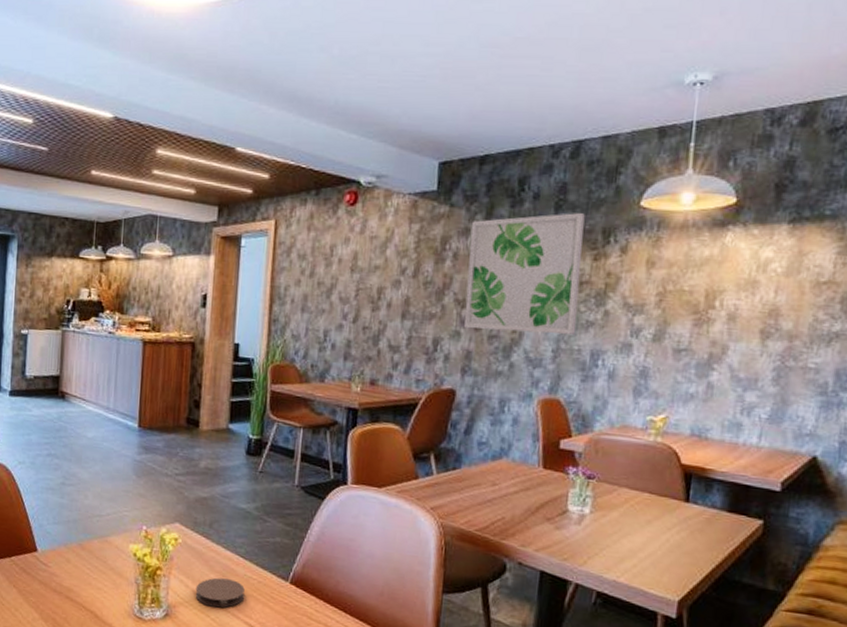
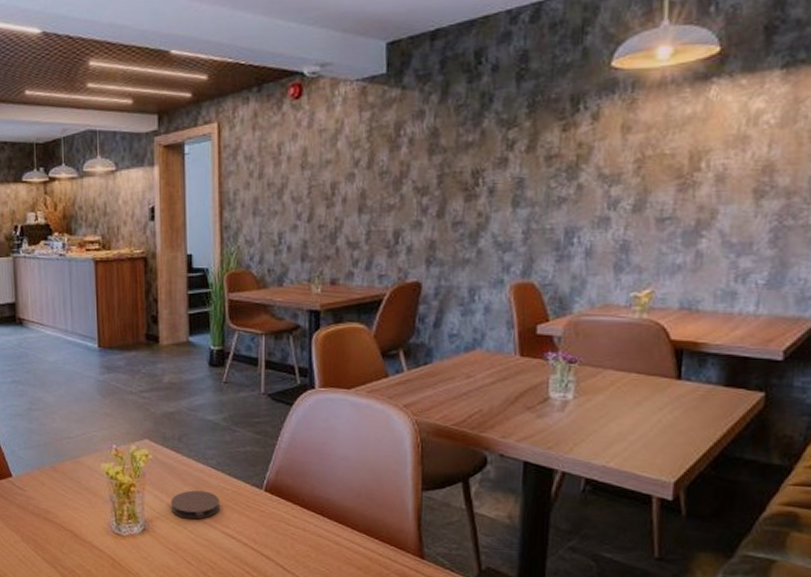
wall art: present [464,213,585,334] -> none [425,81,550,216]

